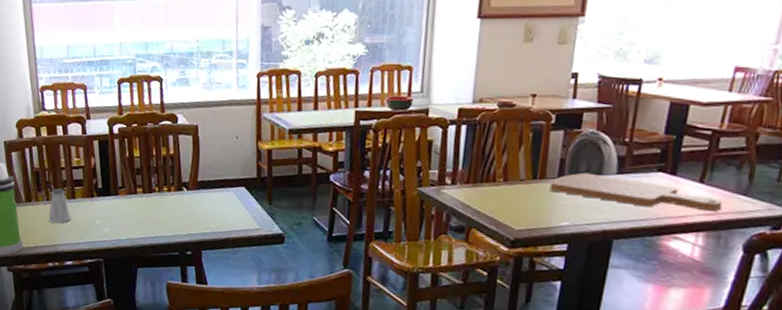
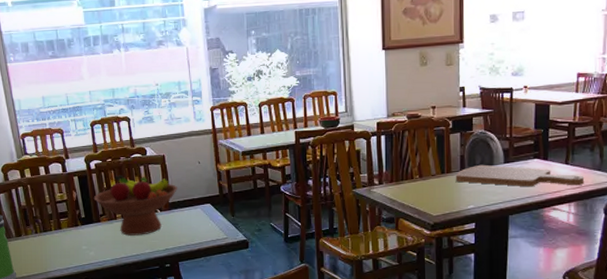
saltshaker: present [48,188,71,223] -> none [38,221,59,252]
fruit bowl: none [113,142,209,215] -> present [93,174,177,236]

